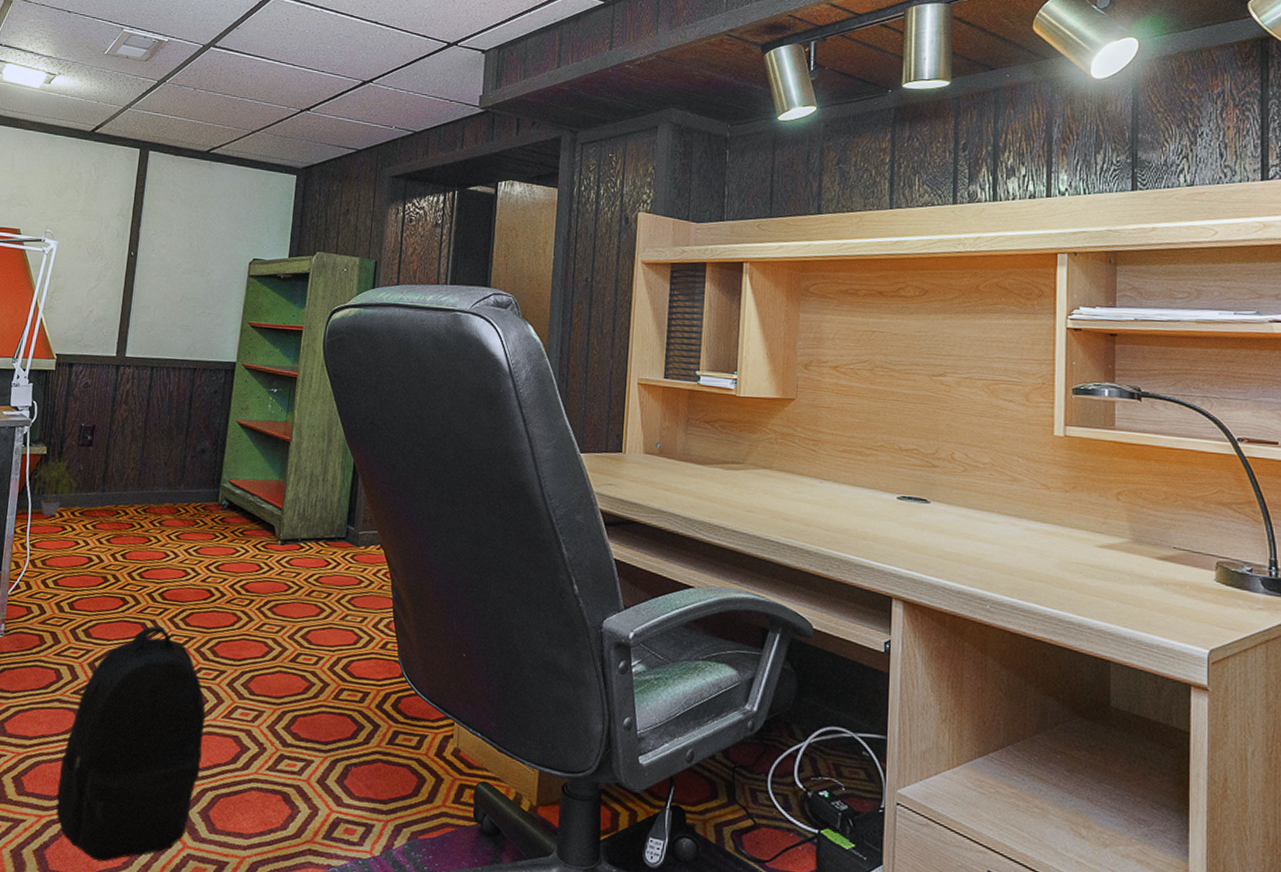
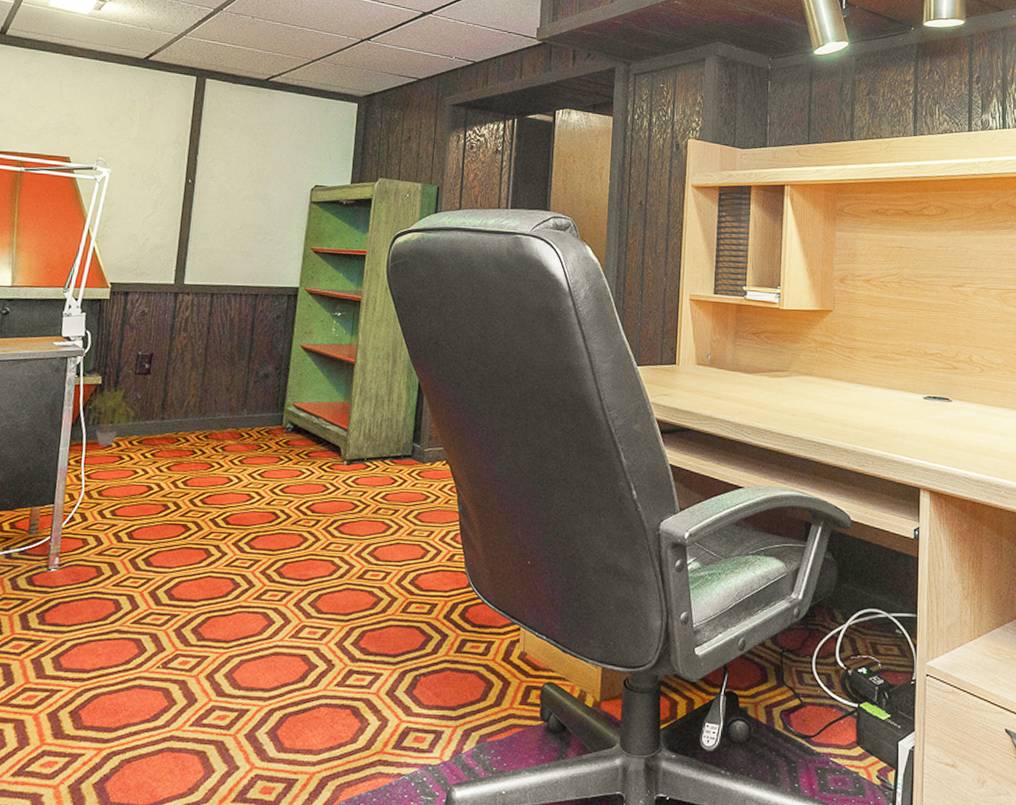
backpack: present [56,625,206,862] -> none [116,551,273,790]

